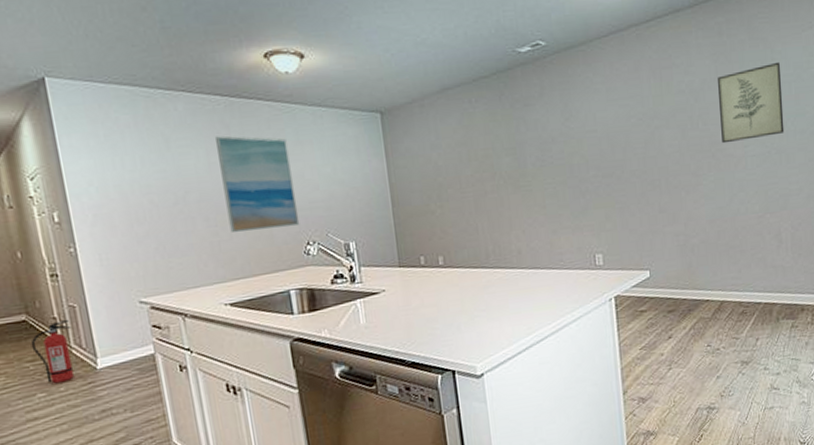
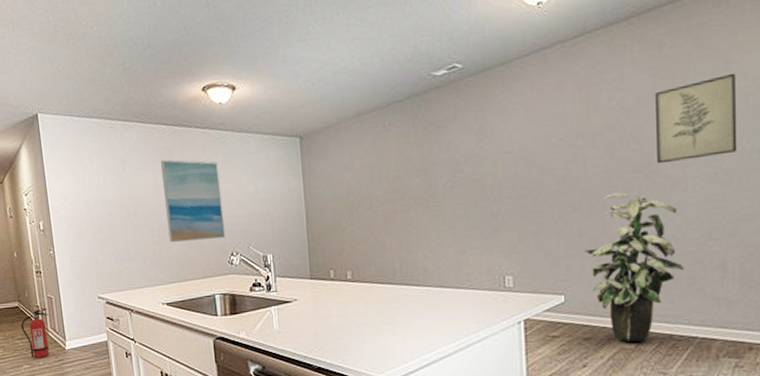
indoor plant: none [665,170,749,311] -> present [585,192,685,343]

